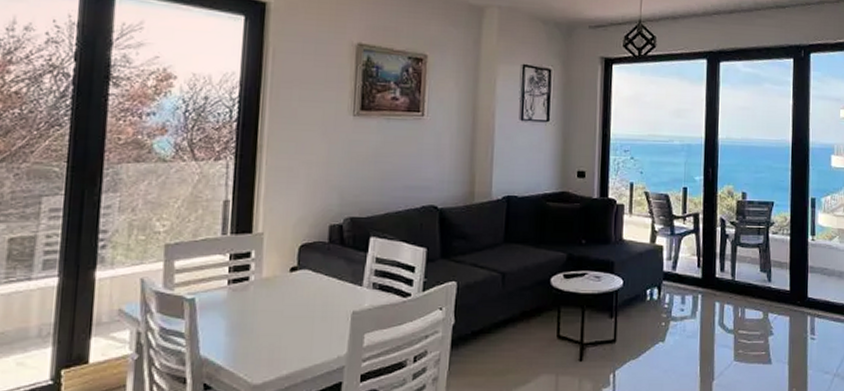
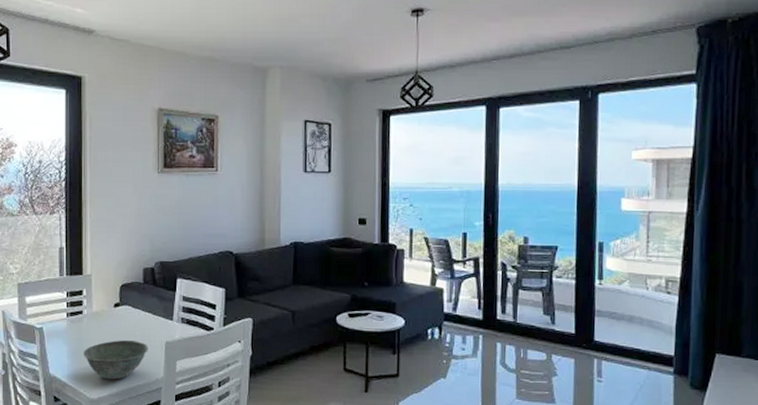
bowl: none [247,311,330,360] -> present [84,340,148,380]

